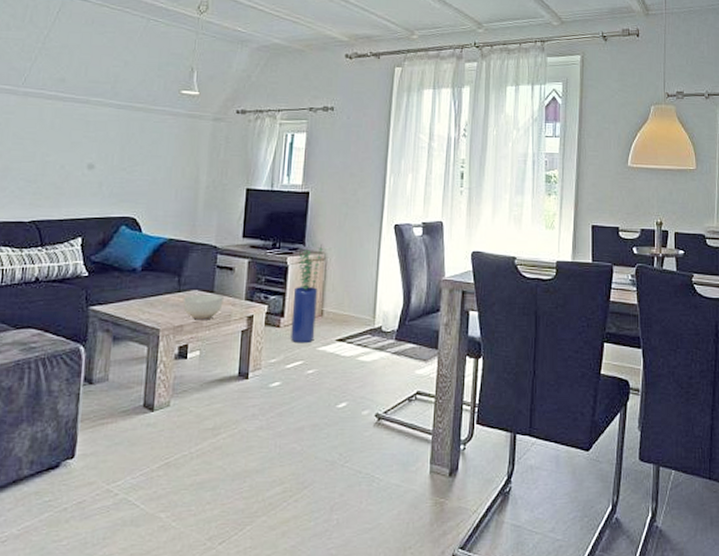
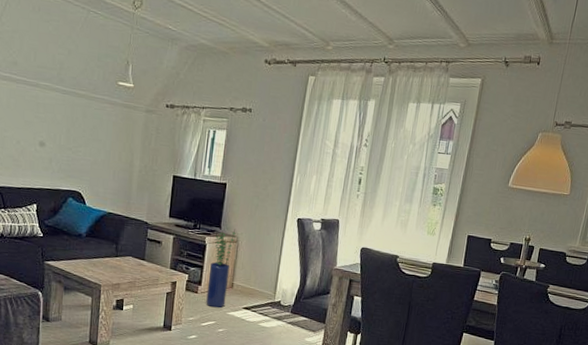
bowl: present [183,294,225,320] -> none [119,260,153,281]

